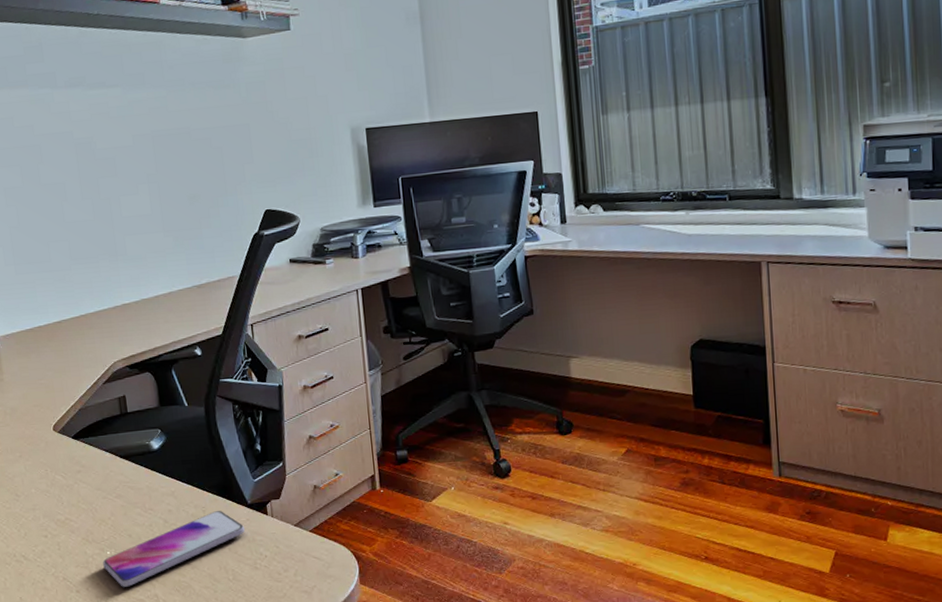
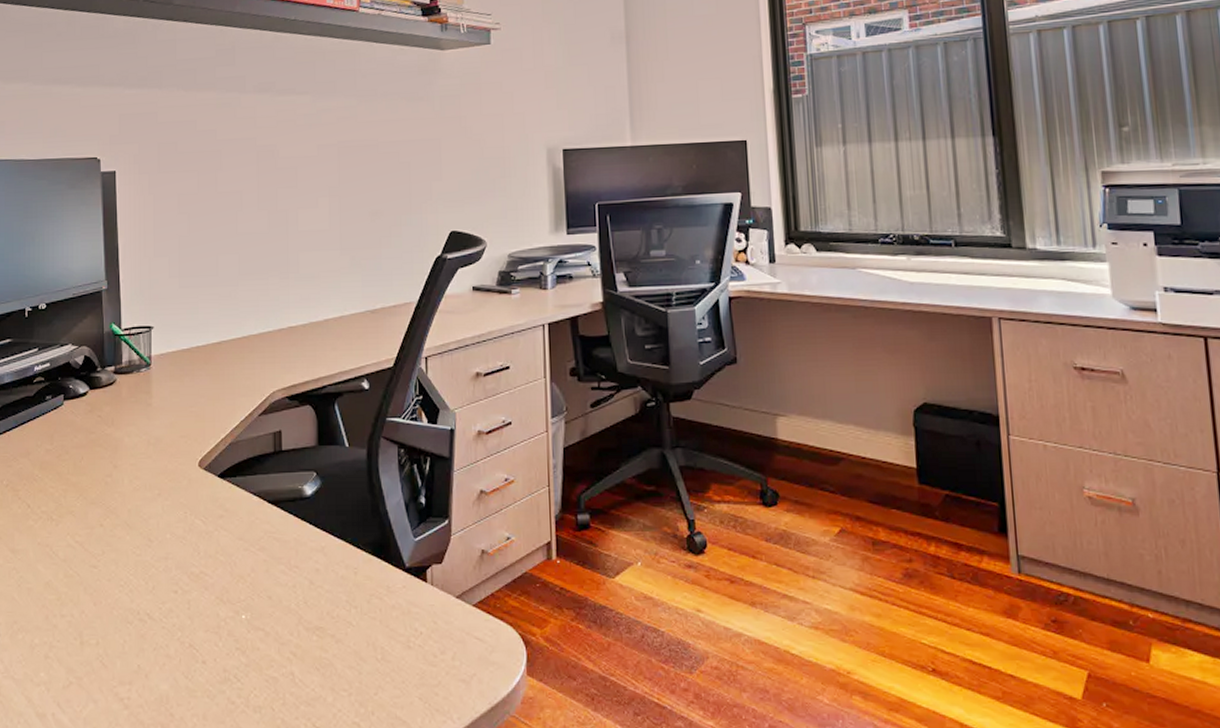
smartphone: present [103,511,245,587] -> none [236,574,399,661]

